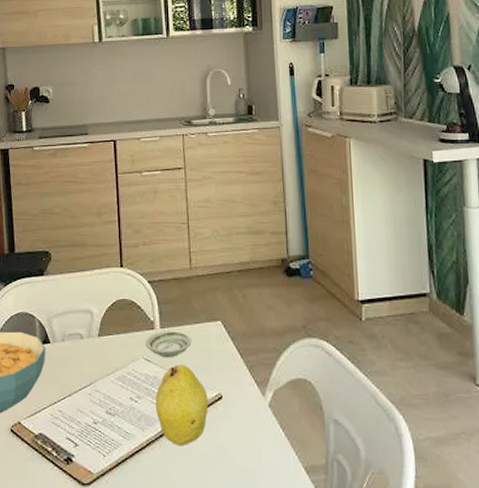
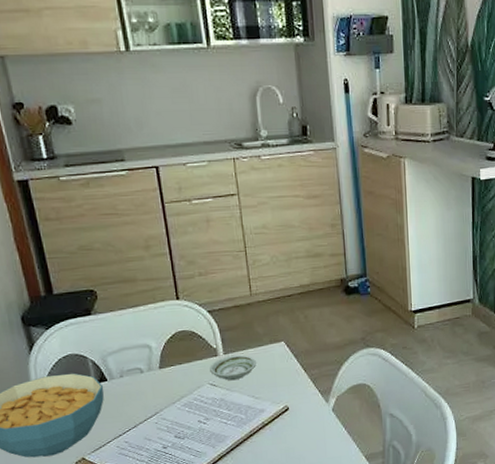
fruit: present [155,365,208,445] -> none [223,385,276,455]

